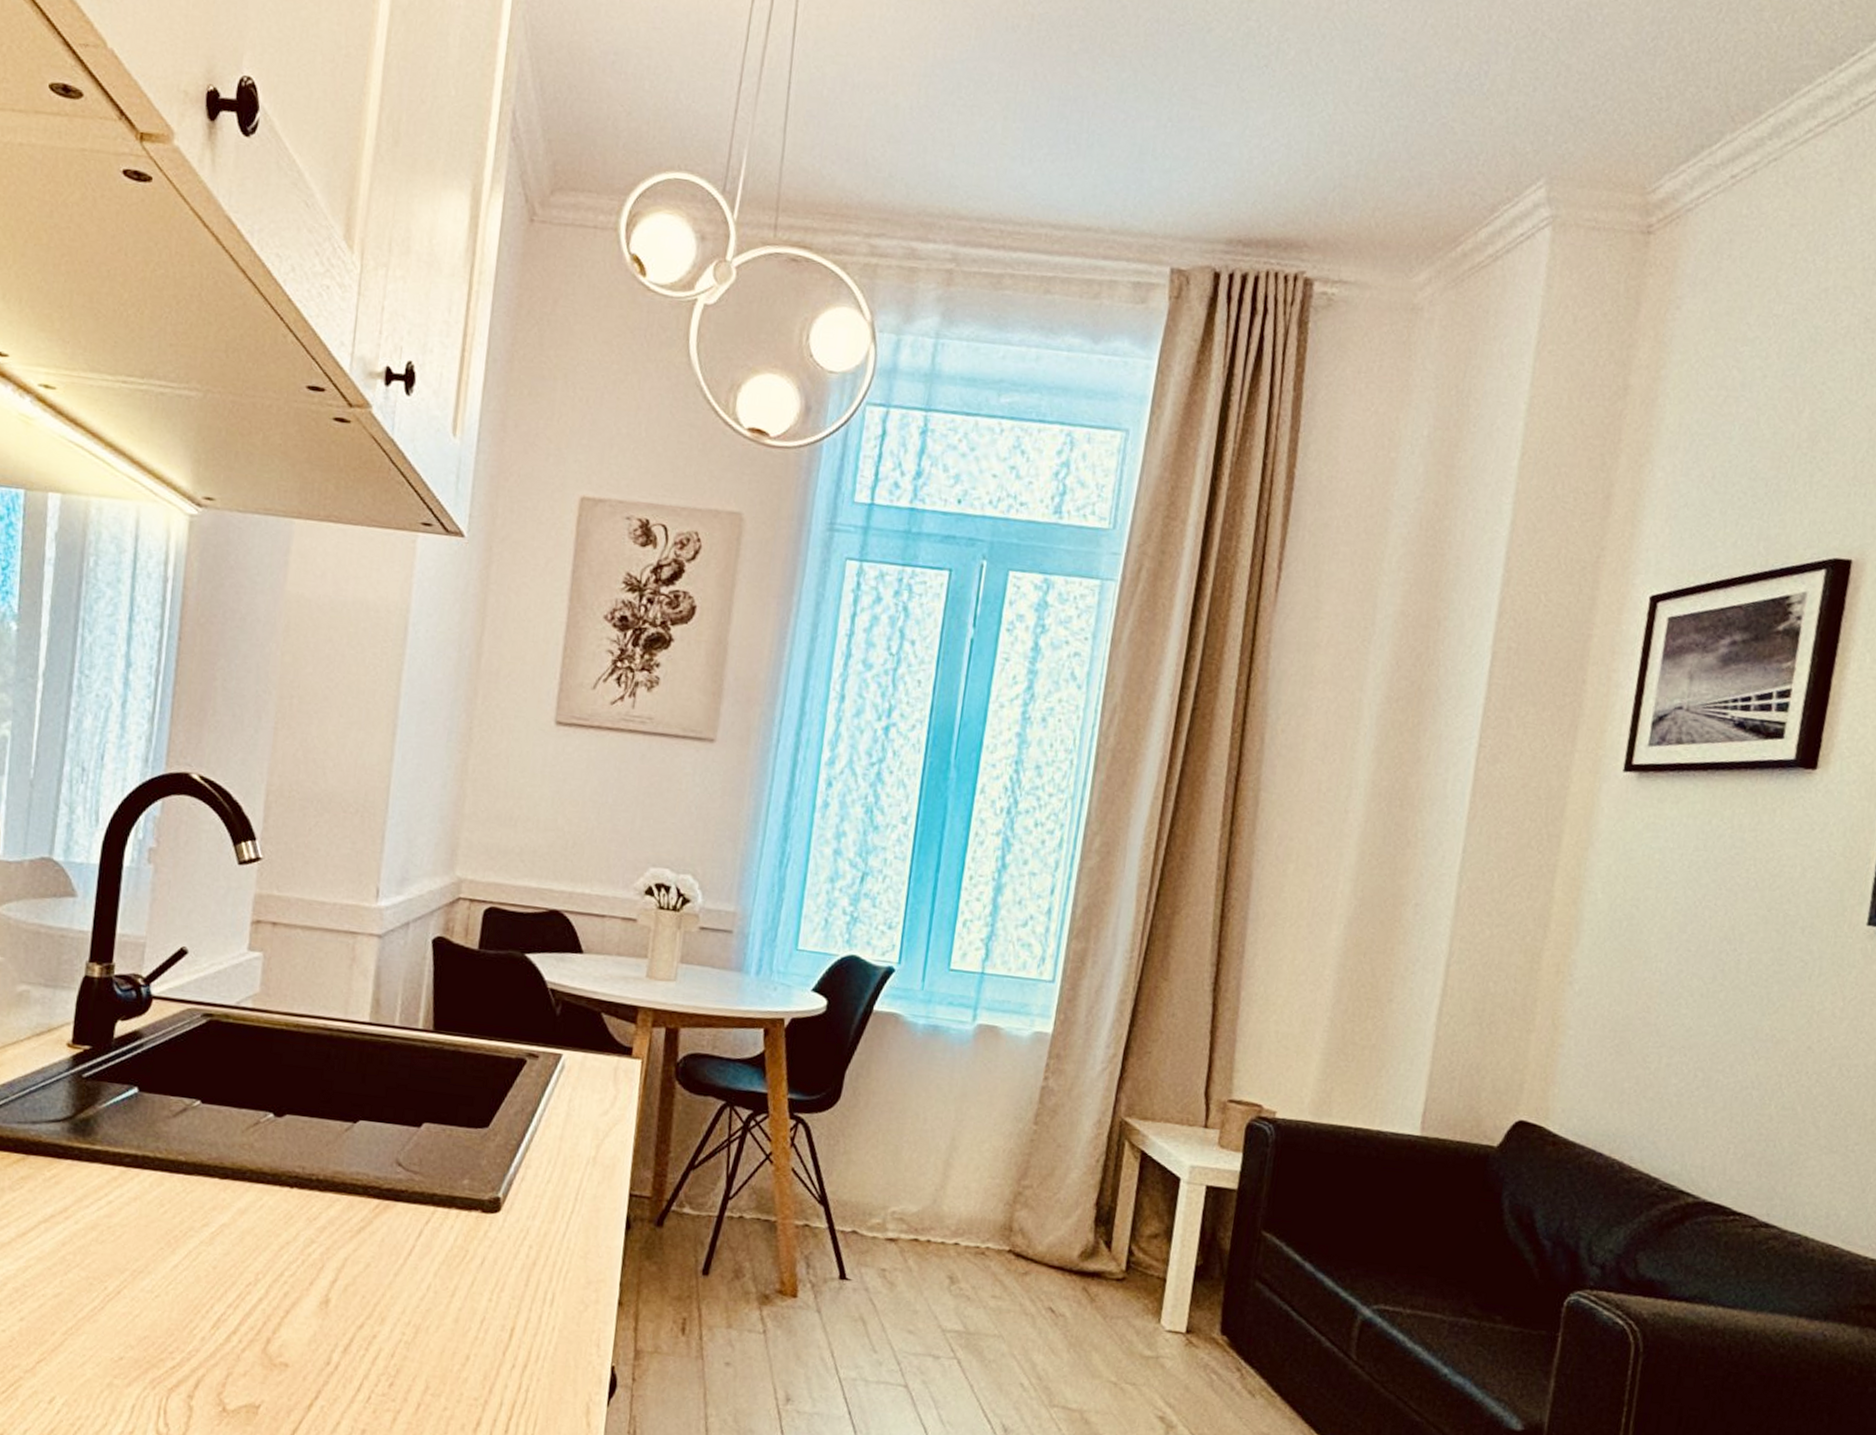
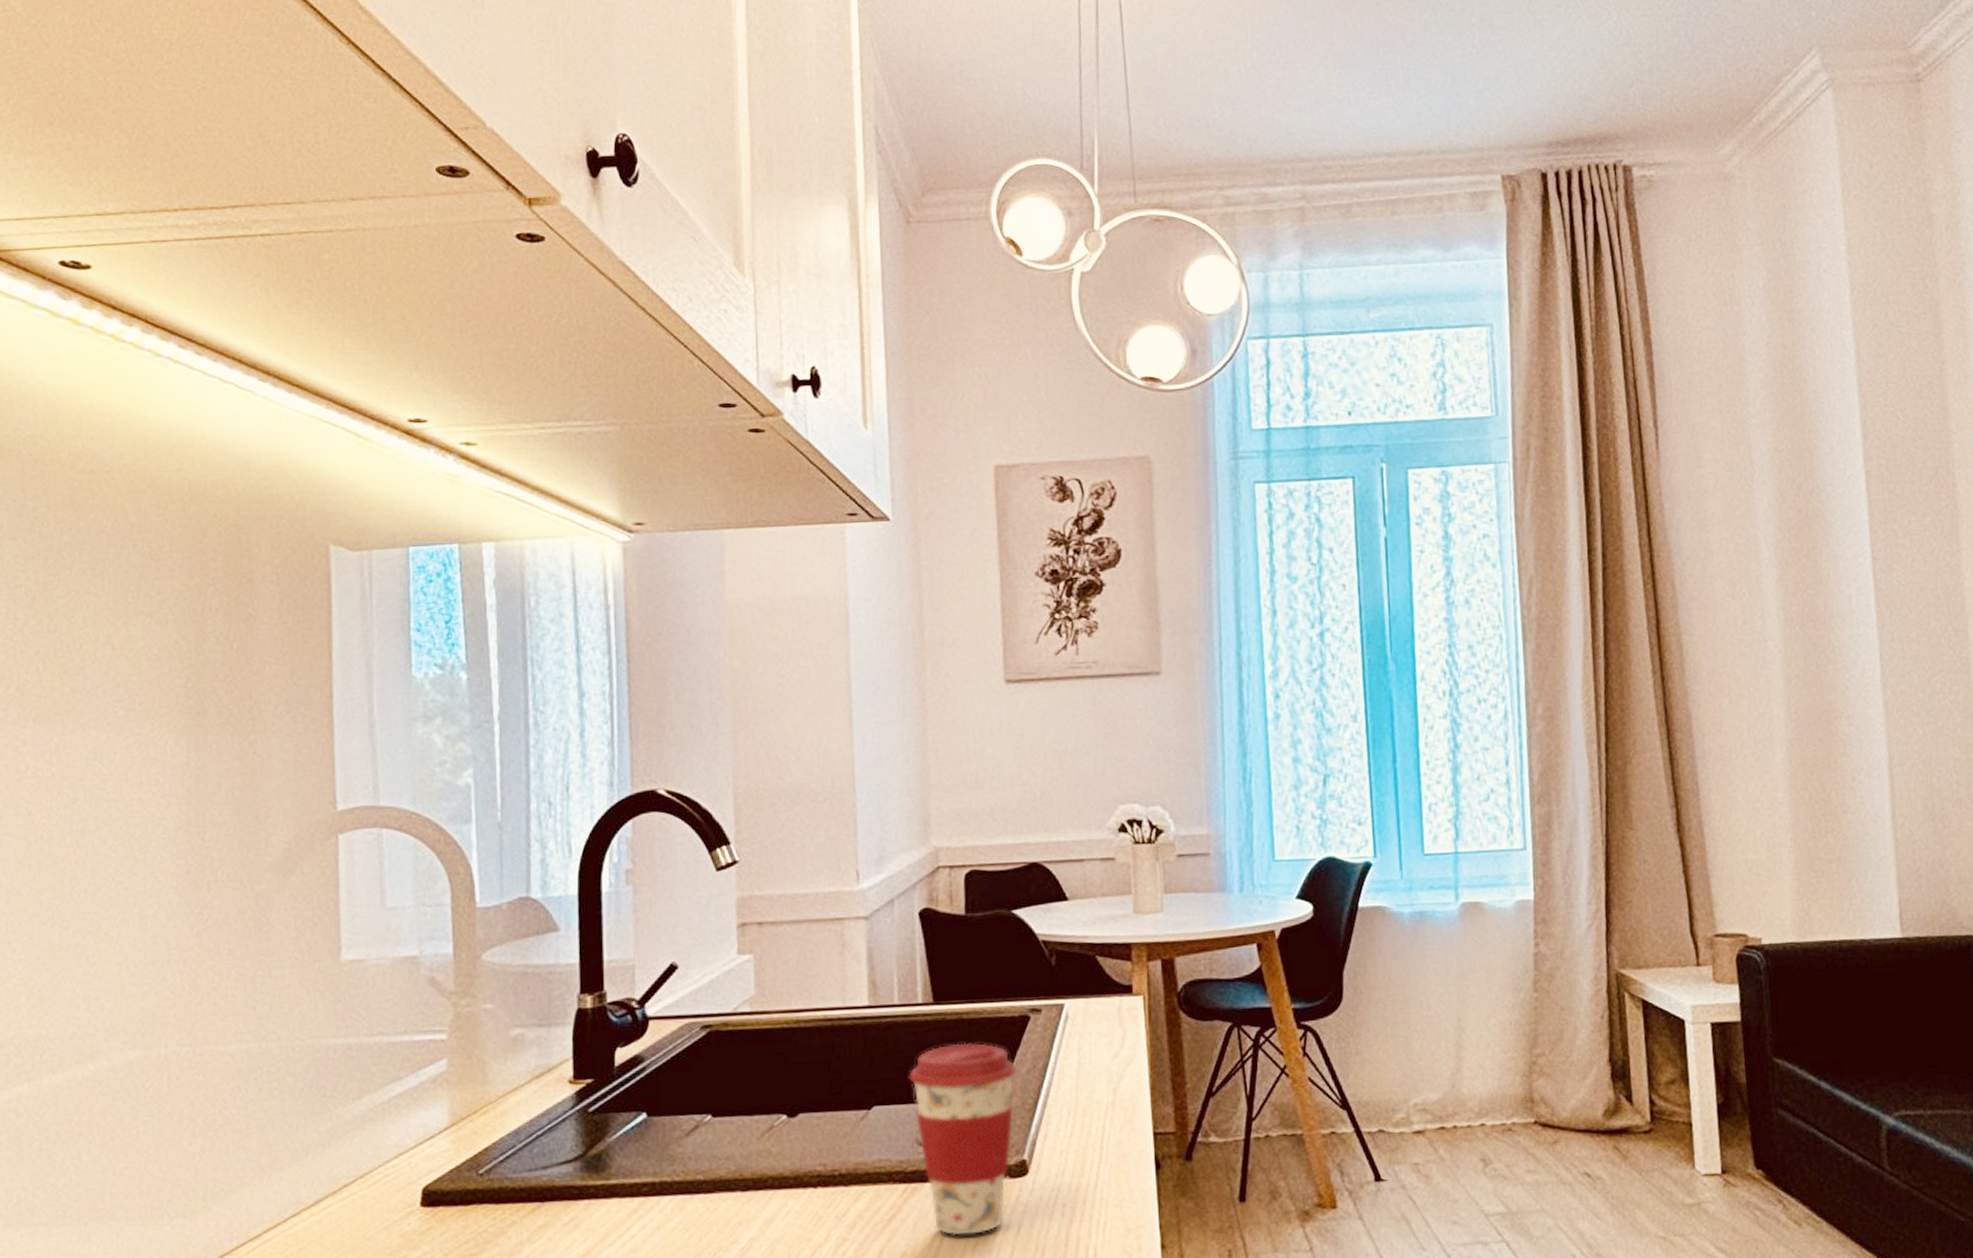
coffee cup: none [398,1074,506,1260] -> present [909,1043,1018,1236]

